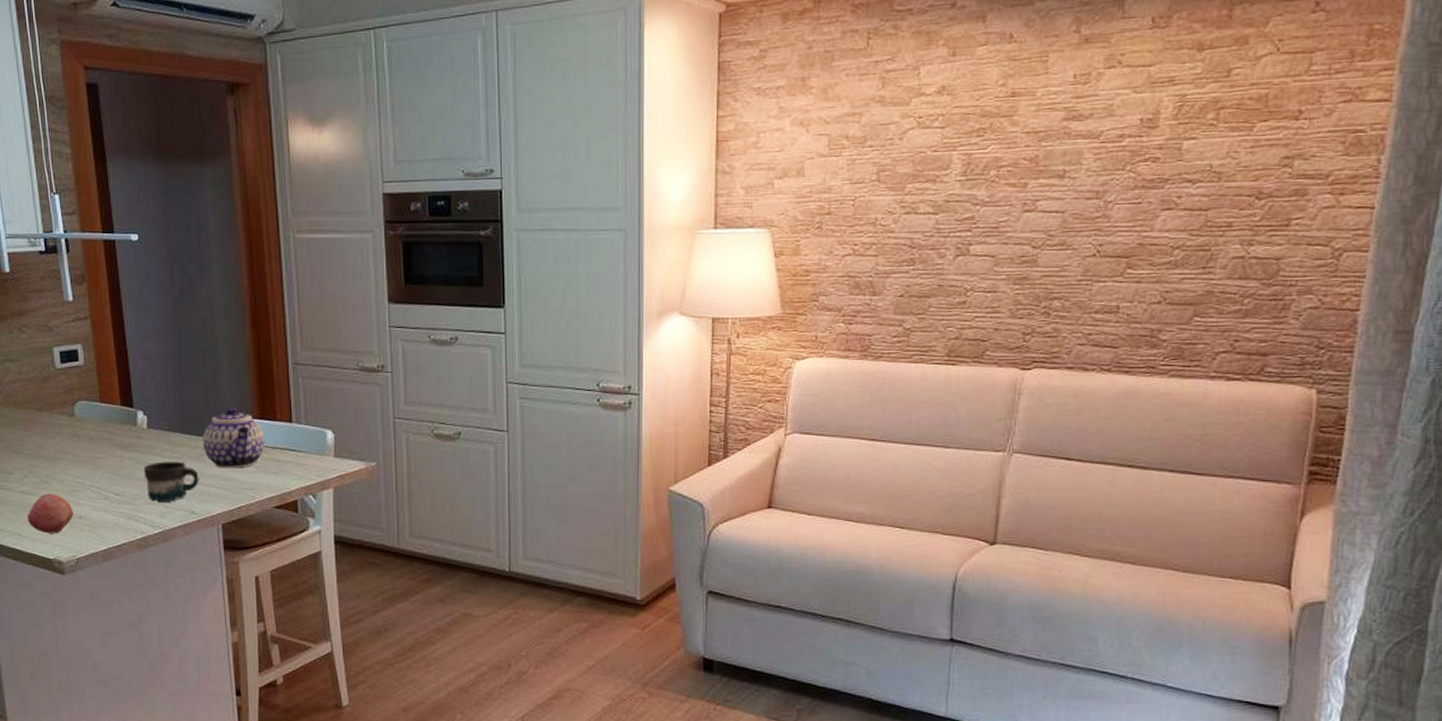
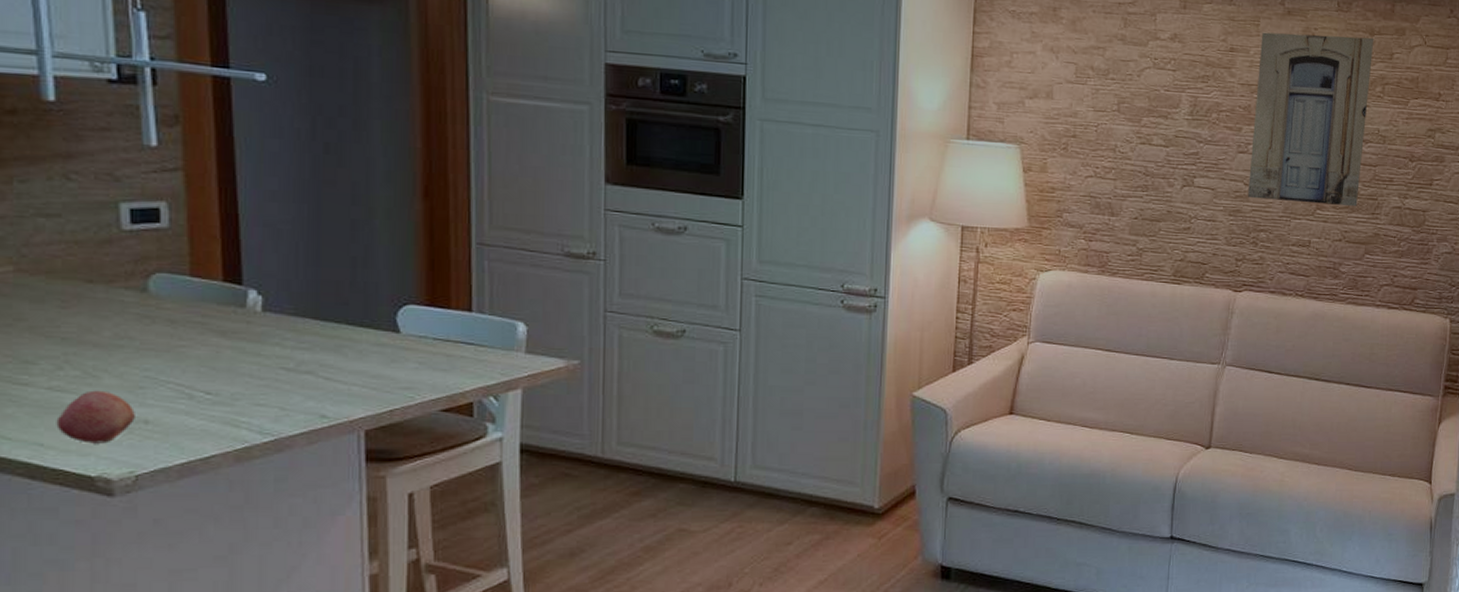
mug: present [144,461,199,502] -> none [253,353,335,403]
teapot: present [202,407,265,469] -> none [343,290,433,364]
wall art: none [1037,53,1204,263] -> present [1248,32,1374,207]

